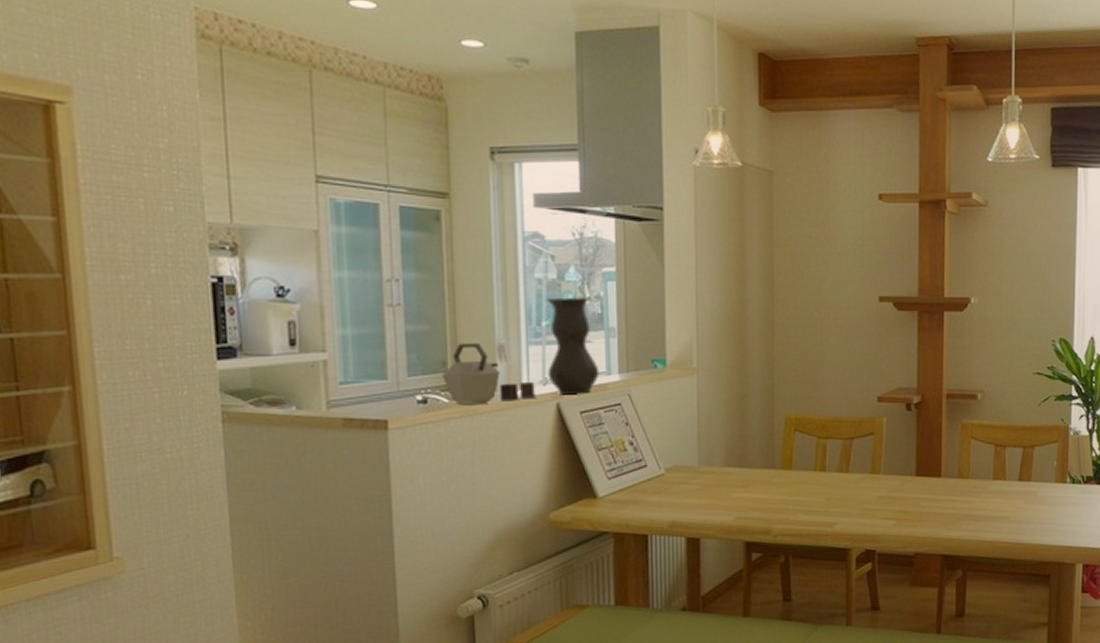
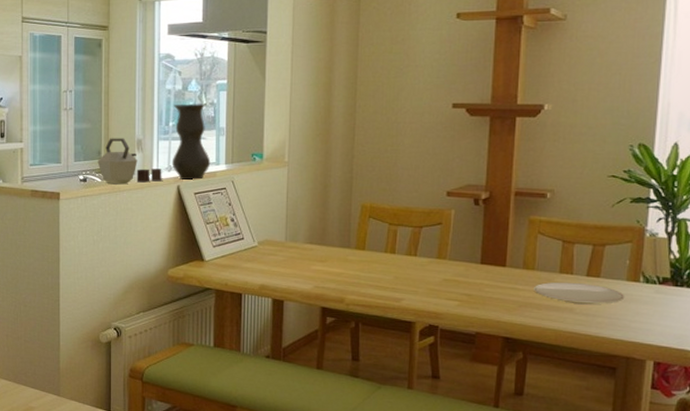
plate: none [969,488,1055,512] -> present [534,282,625,305]

